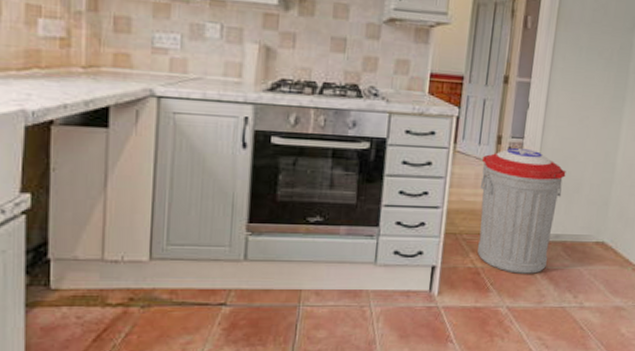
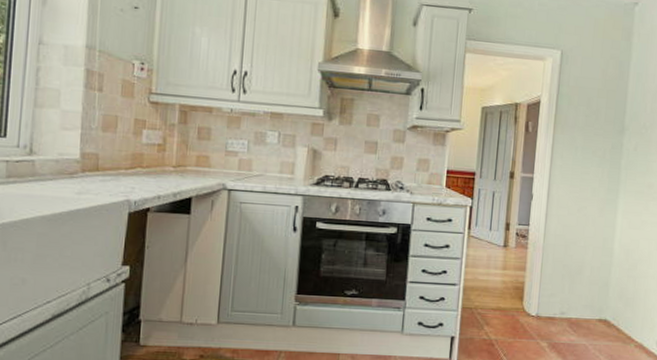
trash can: present [477,148,566,274] -> none [491,234,568,347]

